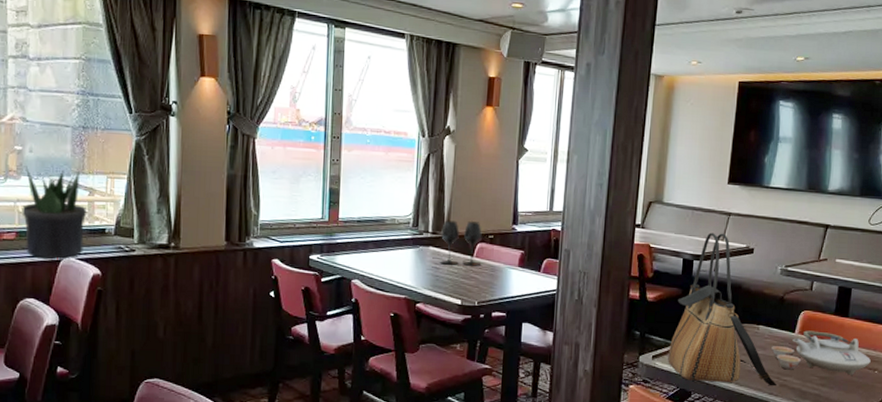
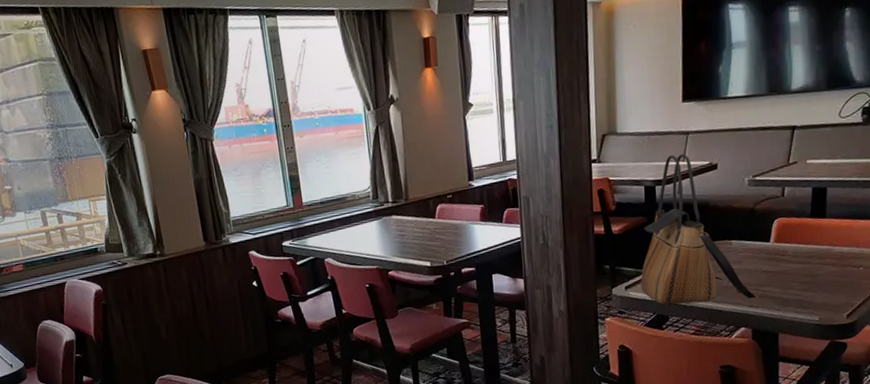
planter: present [22,166,86,259] -> none [17,199,83,283]
wine glass: present [440,220,482,266] -> none [401,183,443,231]
teapot: present [771,330,871,375] -> none [747,236,854,281]

